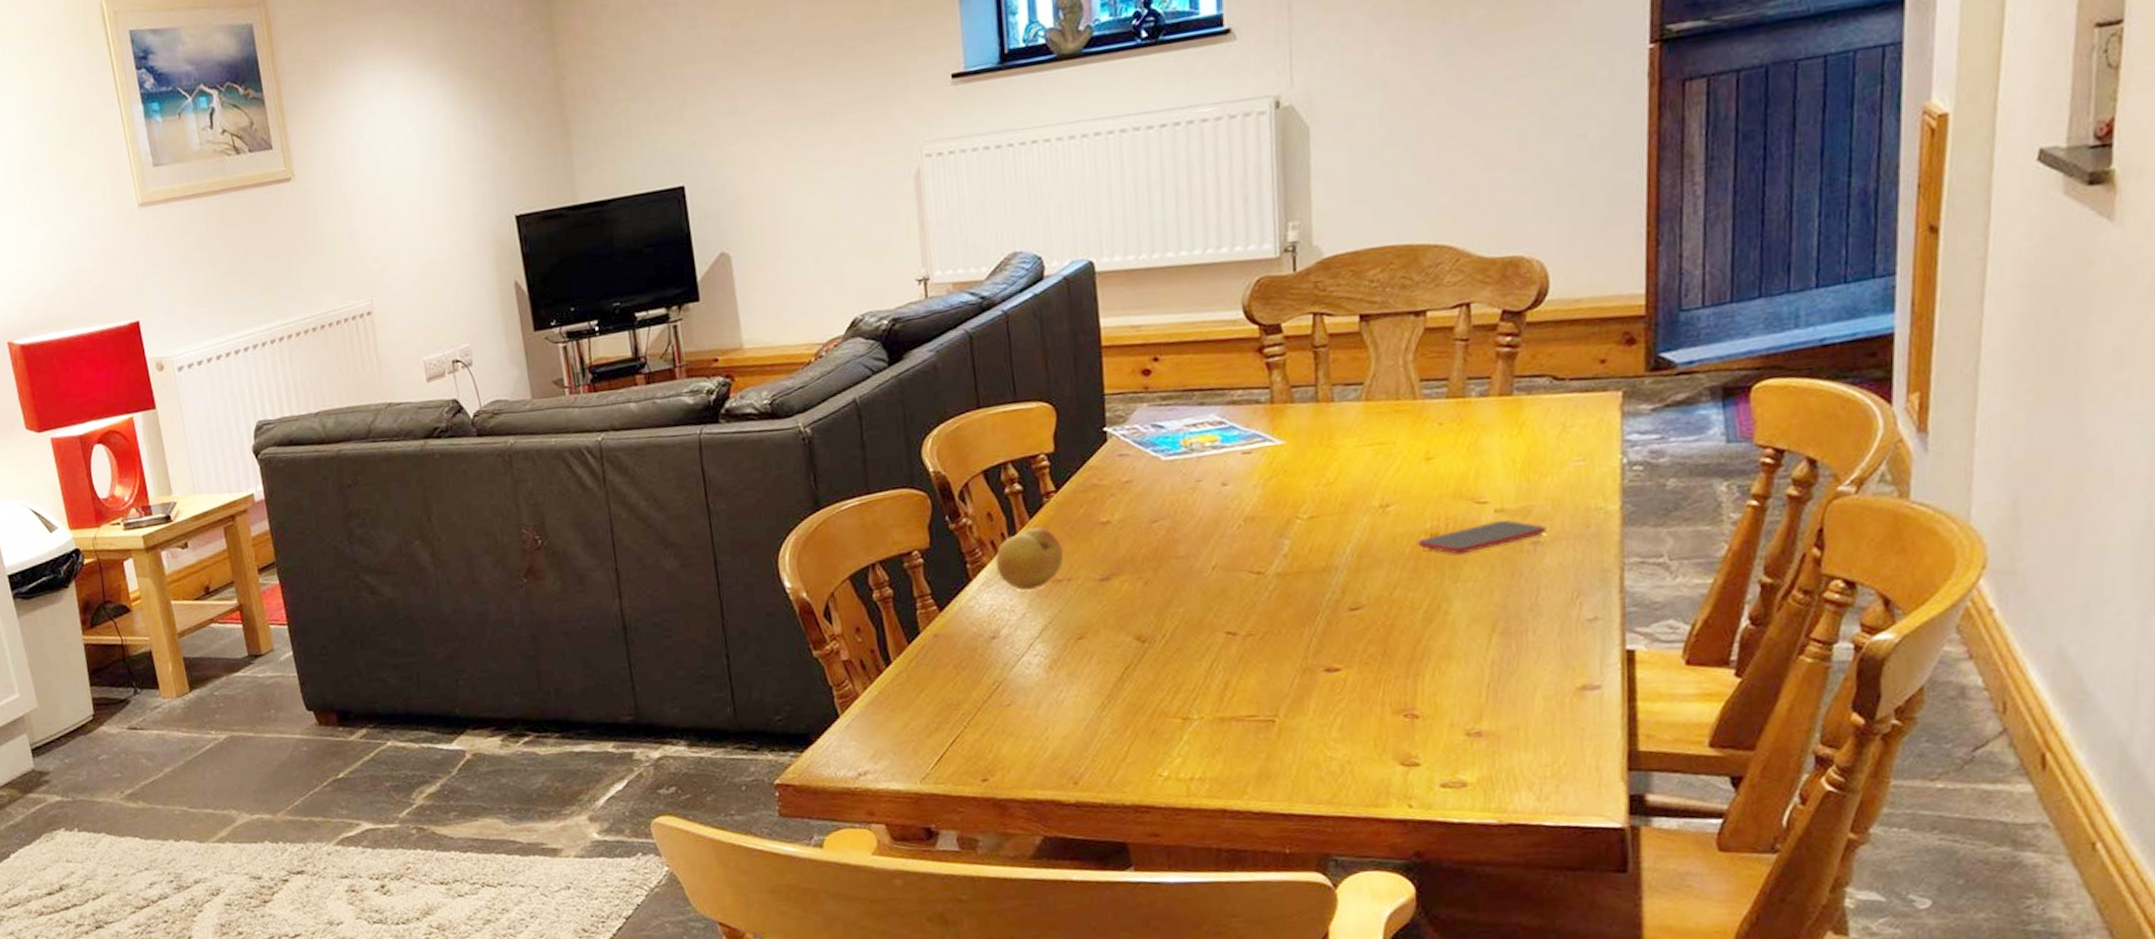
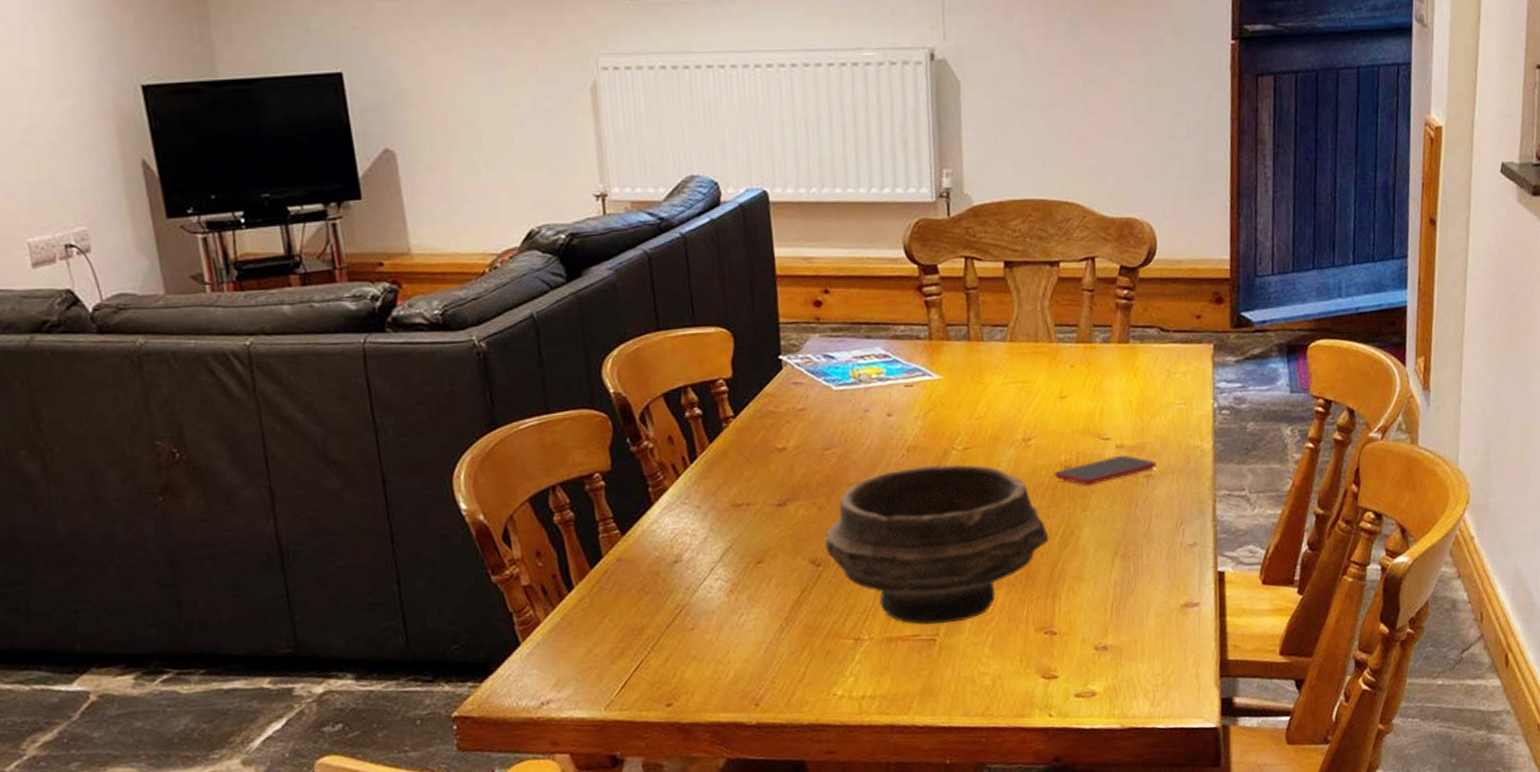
fruit: present [995,527,1064,591] -> none [676,452,743,515]
bowl: none [1151,534,1411,705] -> present [825,464,1049,625]

